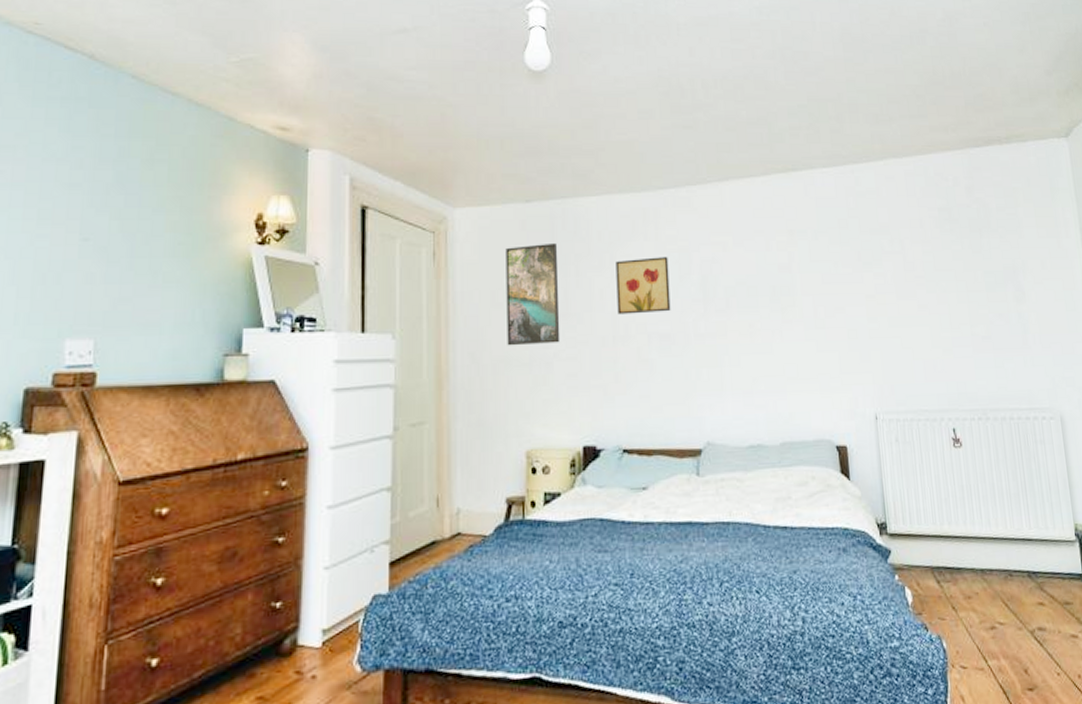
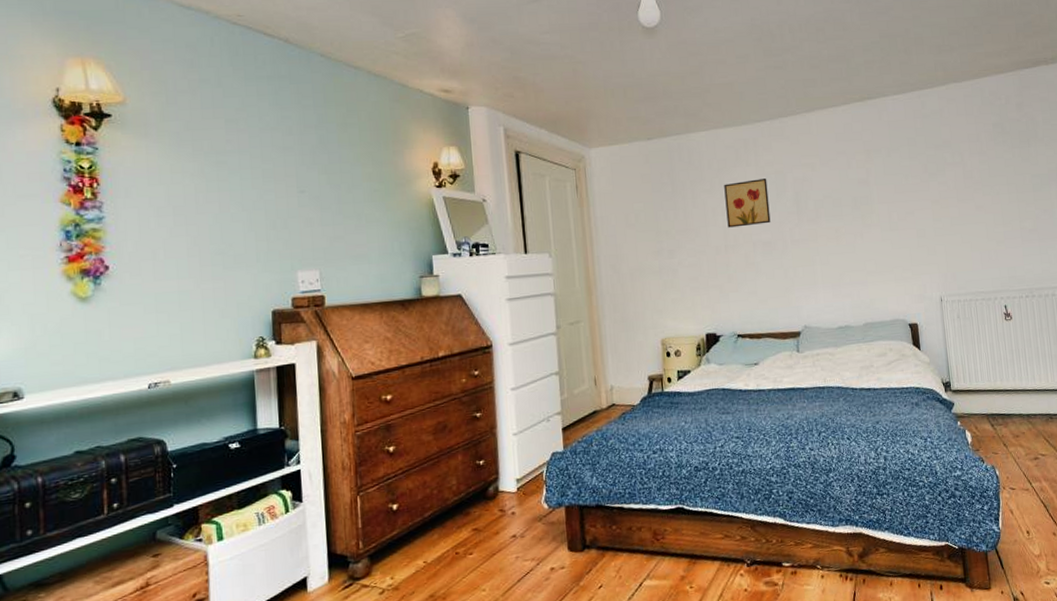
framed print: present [505,242,561,346] -> none [634,172,683,258]

